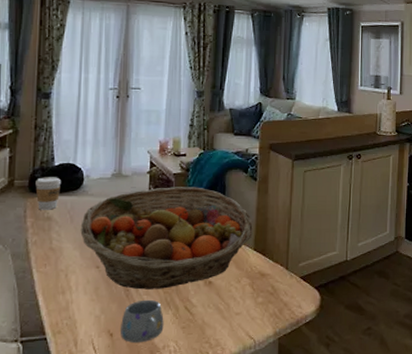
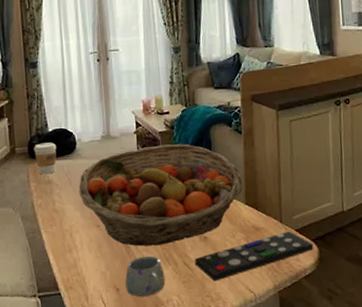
remote control: none [196,278,316,327] -> present [194,231,314,281]

